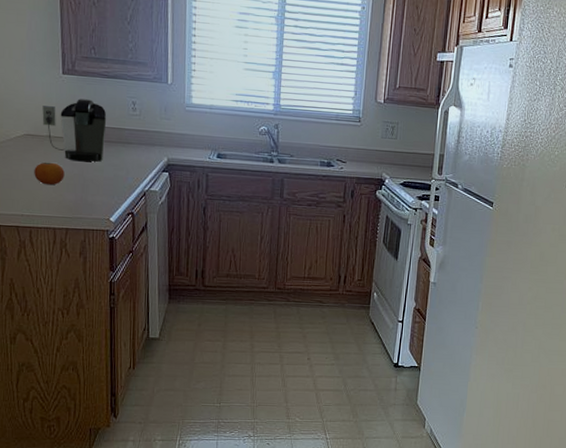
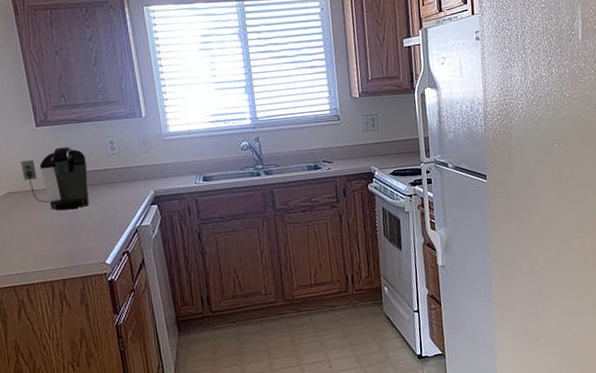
fruit: present [34,162,65,185] -> none [22,215,54,240]

